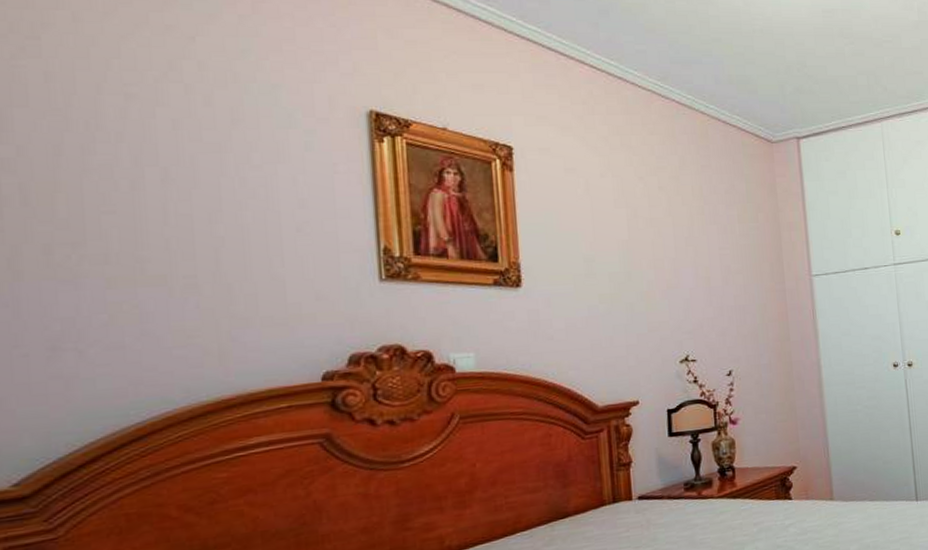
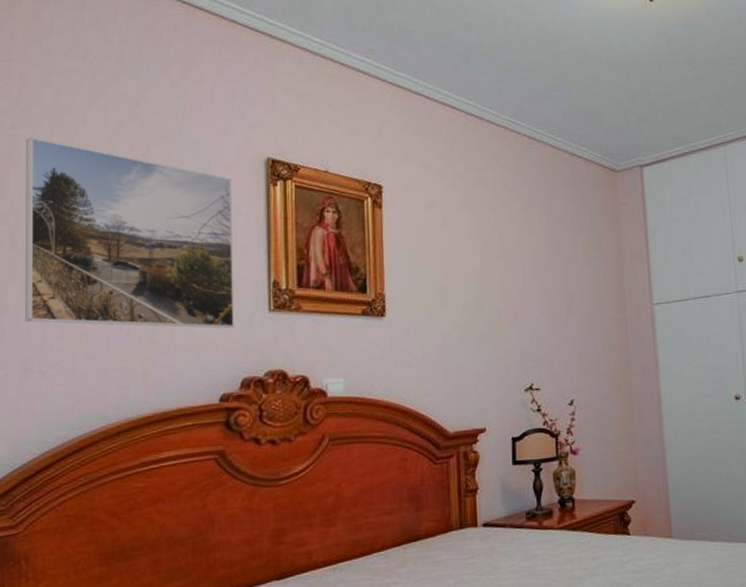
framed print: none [35,69,338,300] -> present [25,136,235,329]

